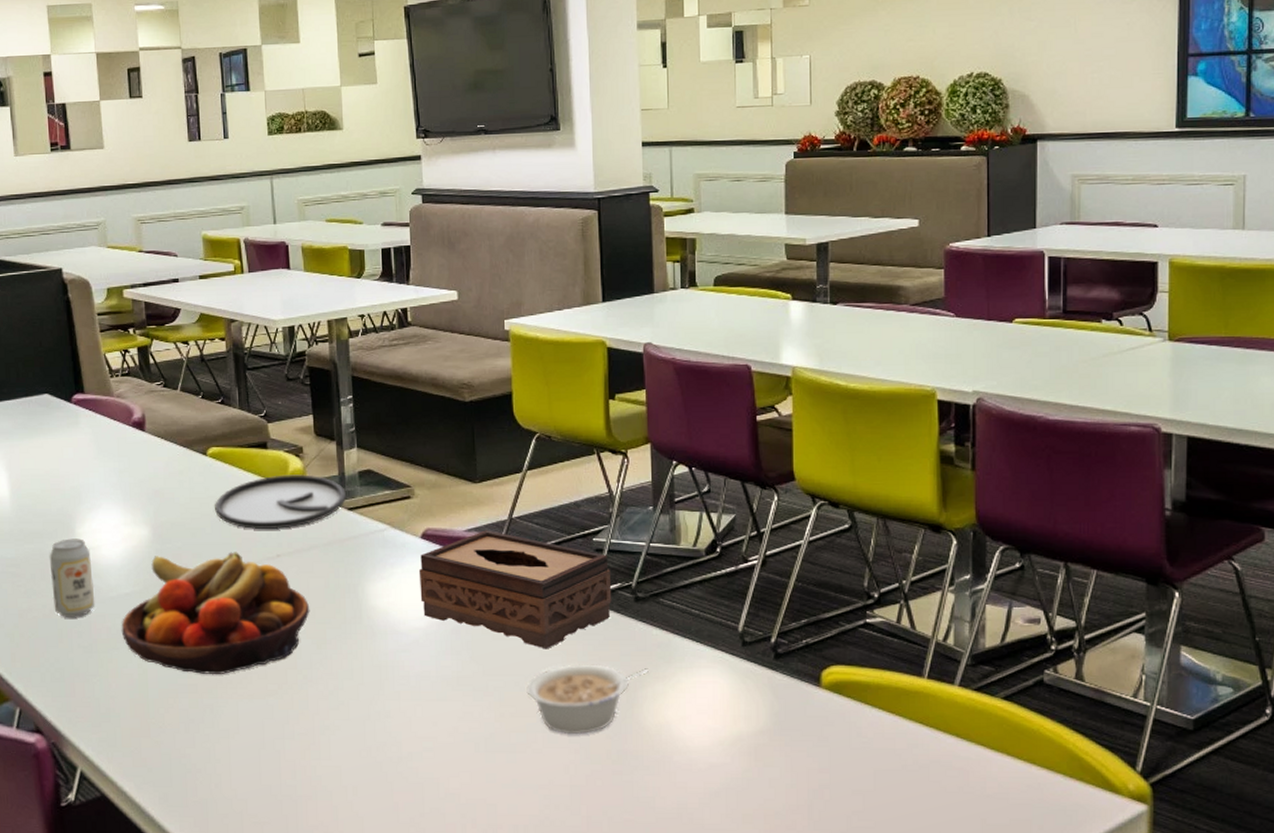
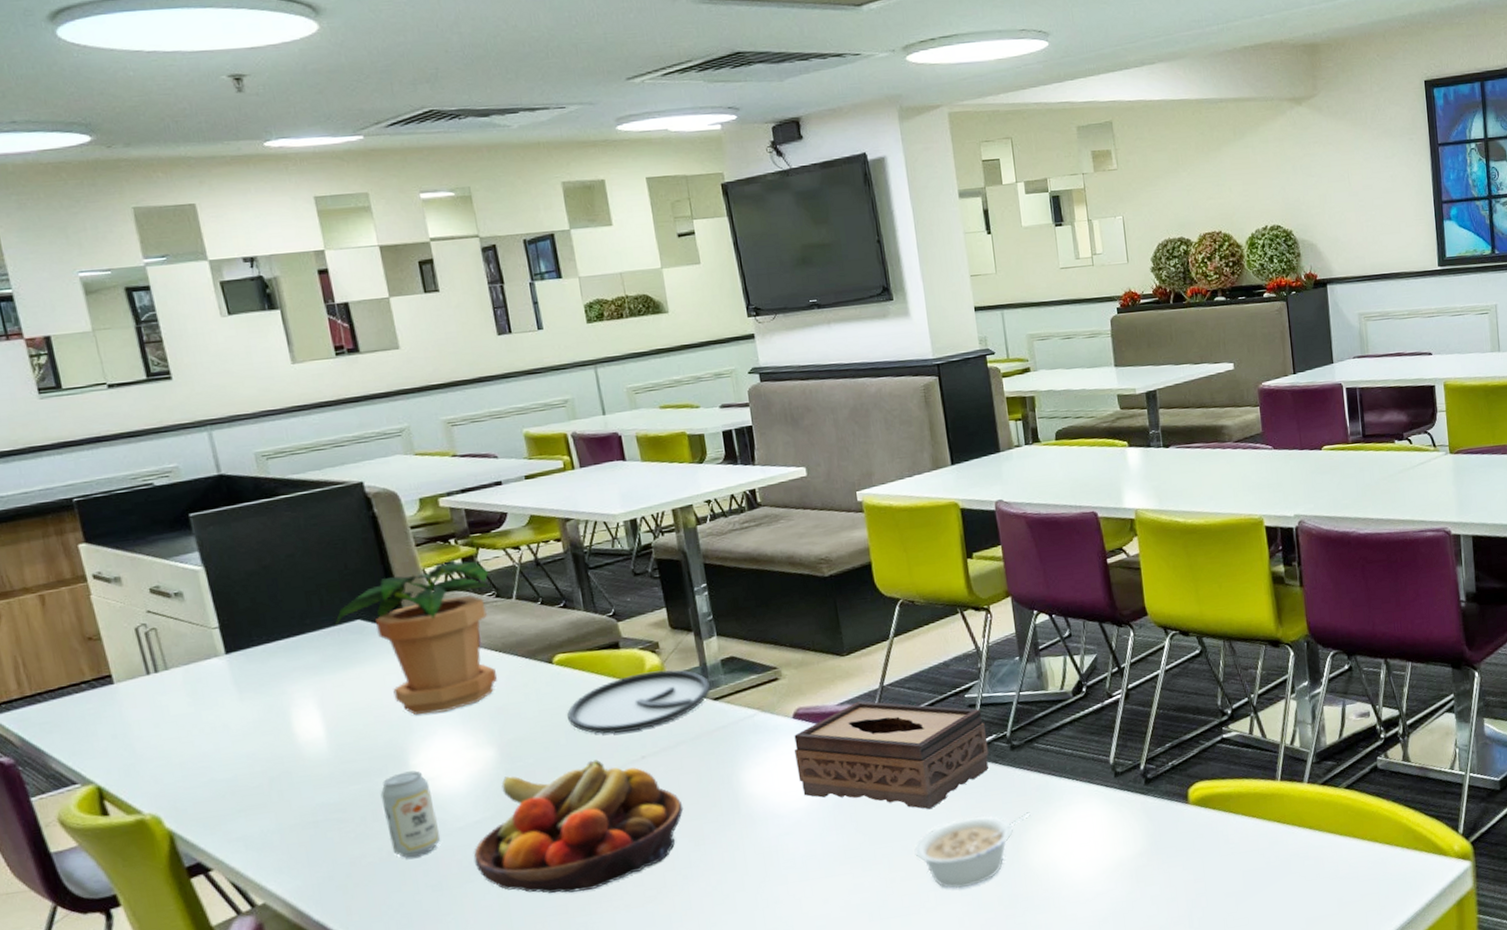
potted plant: none [27,347,160,488] -> present [335,559,498,715]

